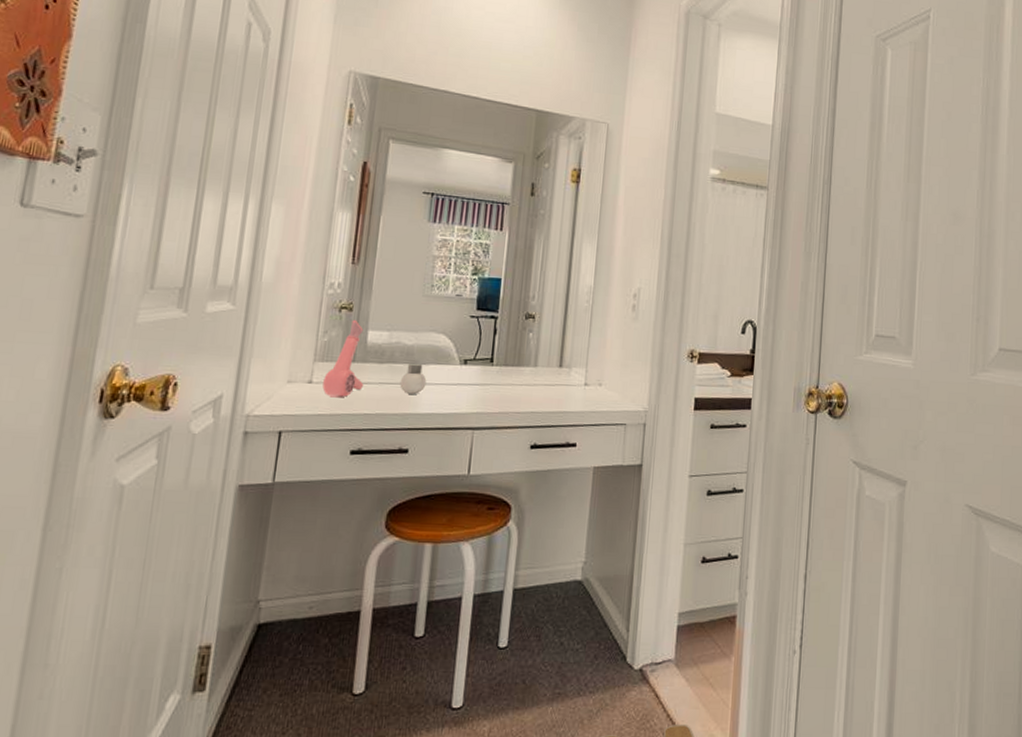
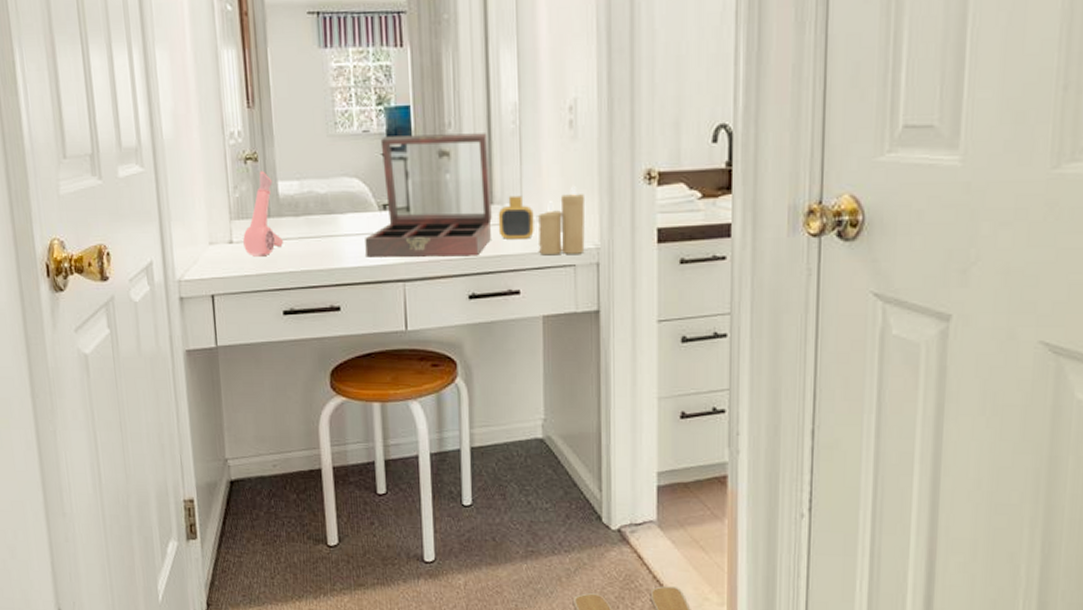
perfume bottle: present [400,363,427,395] -> none [319,213,347,249]
jewelry box: none [441,301,565,411] -> present [365,133,492,257]
perfume bottle: none [564,361,596,399] -> present [498,195,534,239]
candle: none [597,357,639,415] -> present [538,185,585,256]

